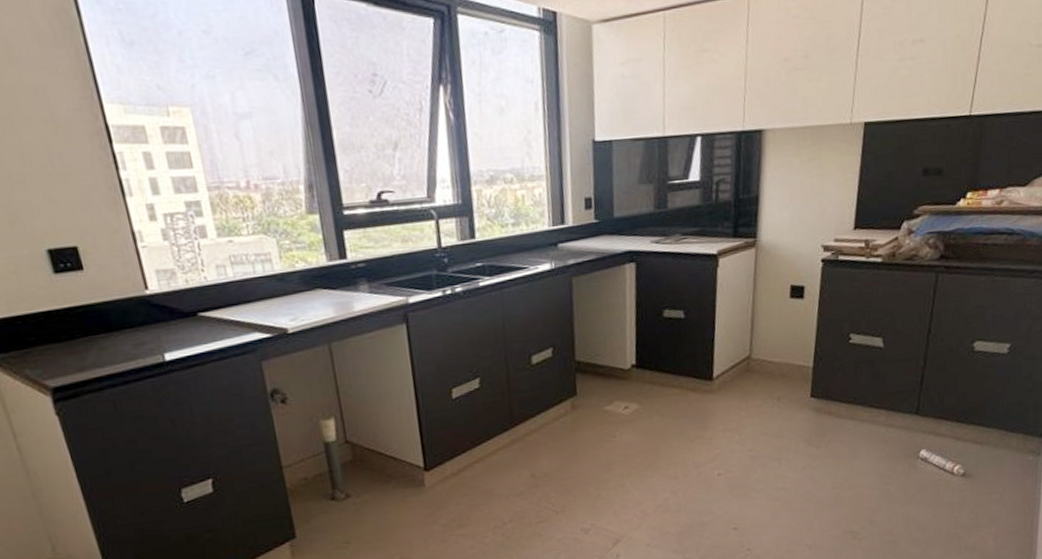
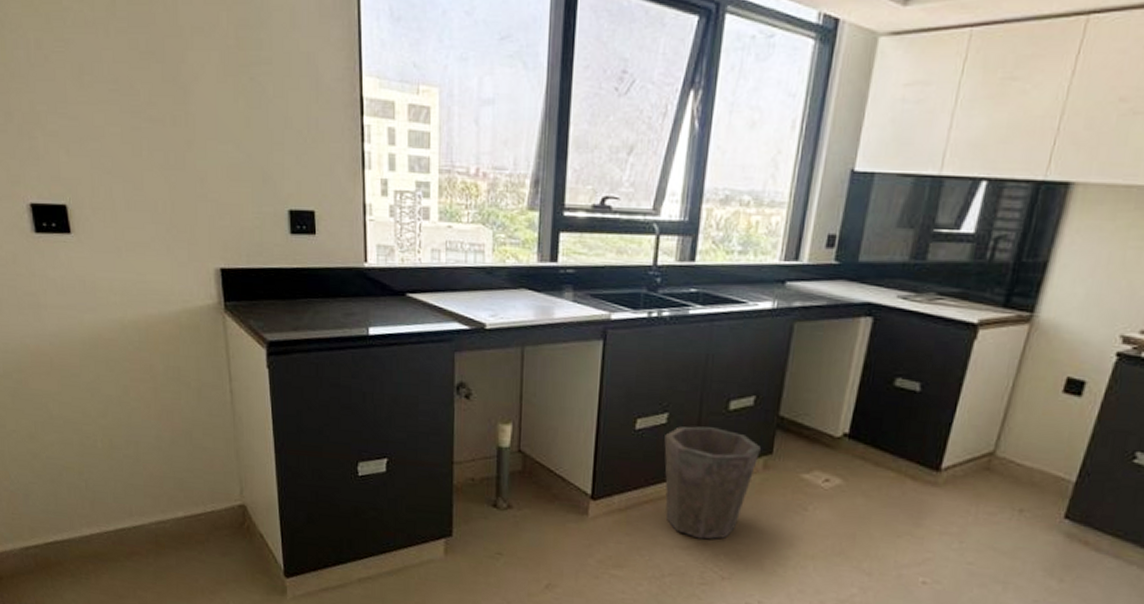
waste bin: none [480,382,567,484] -> present [664,426,762,540]

